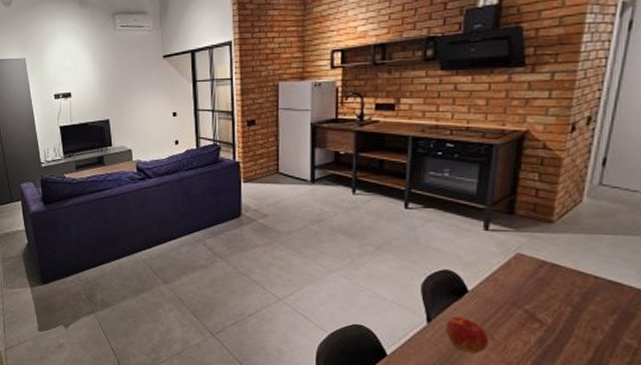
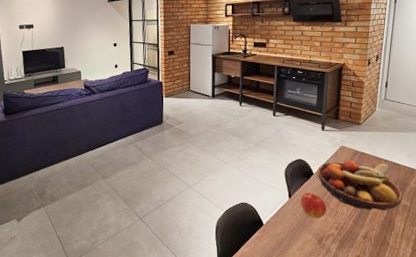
fruit bowl: none [474,274,624,351] -> present [317,160,402,211]

